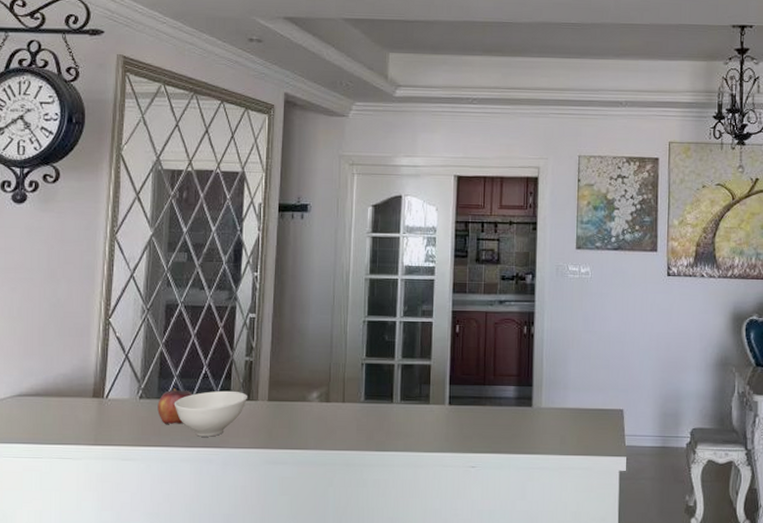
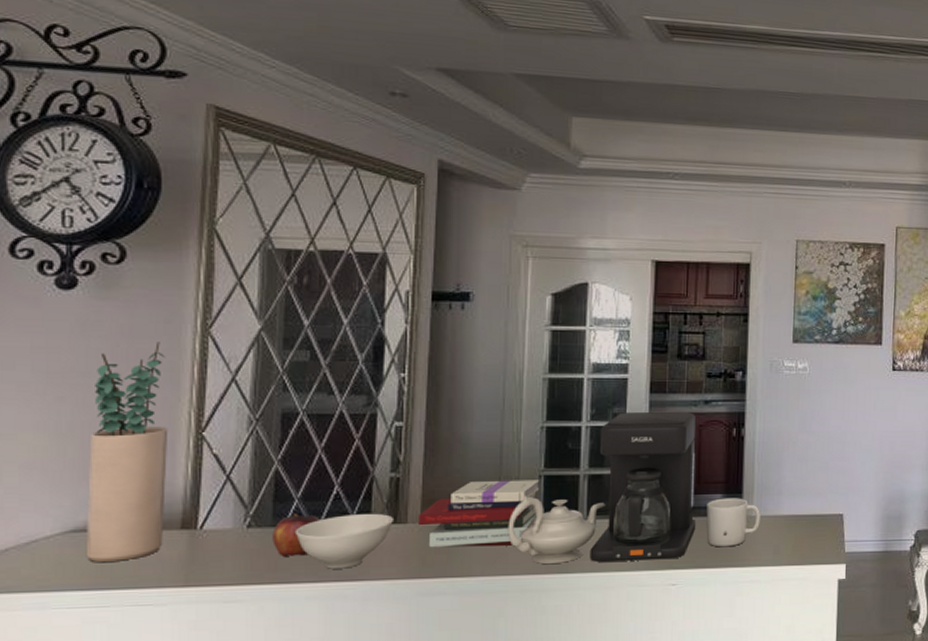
vase: none [27,245,86,422] -> present [85,342,169,563]
books: none [267,366,361,424] -> present [419,480,539,548]
teapot: none [336,380,416,443] -> present [507,495,605,565]
coffee maker: none [402,309,493,444] -> present [589,411,696,562]
mug: none [501,390,550,435] -> present [706,498,762,548]

